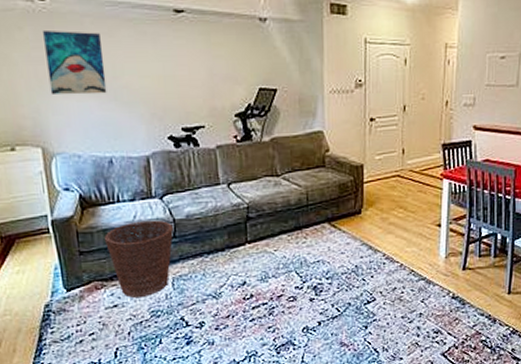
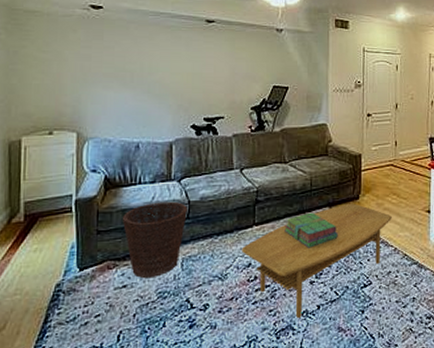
wall art: present [43,29,107,95] -> none [92,32,143,87]
coffee table: none [235,217,398,335] -> present [242,203,392,319]
stack of books: none [280,228,338,266] -> present [285,212,338,248]

